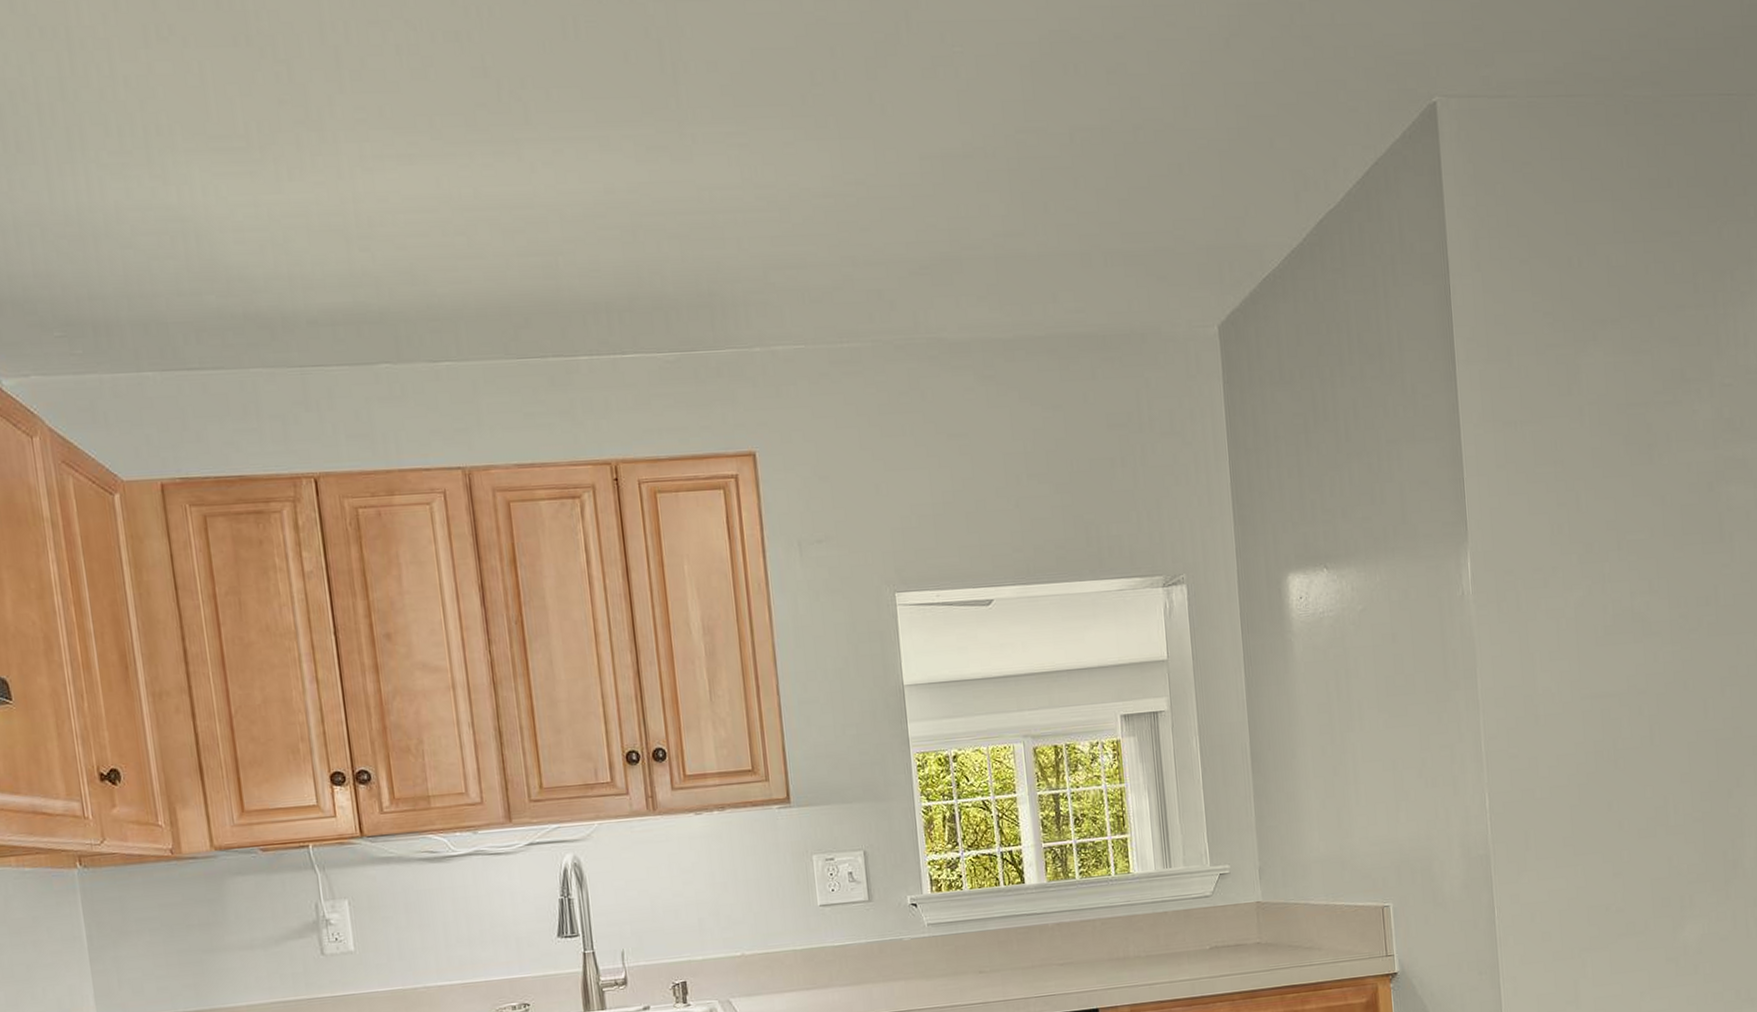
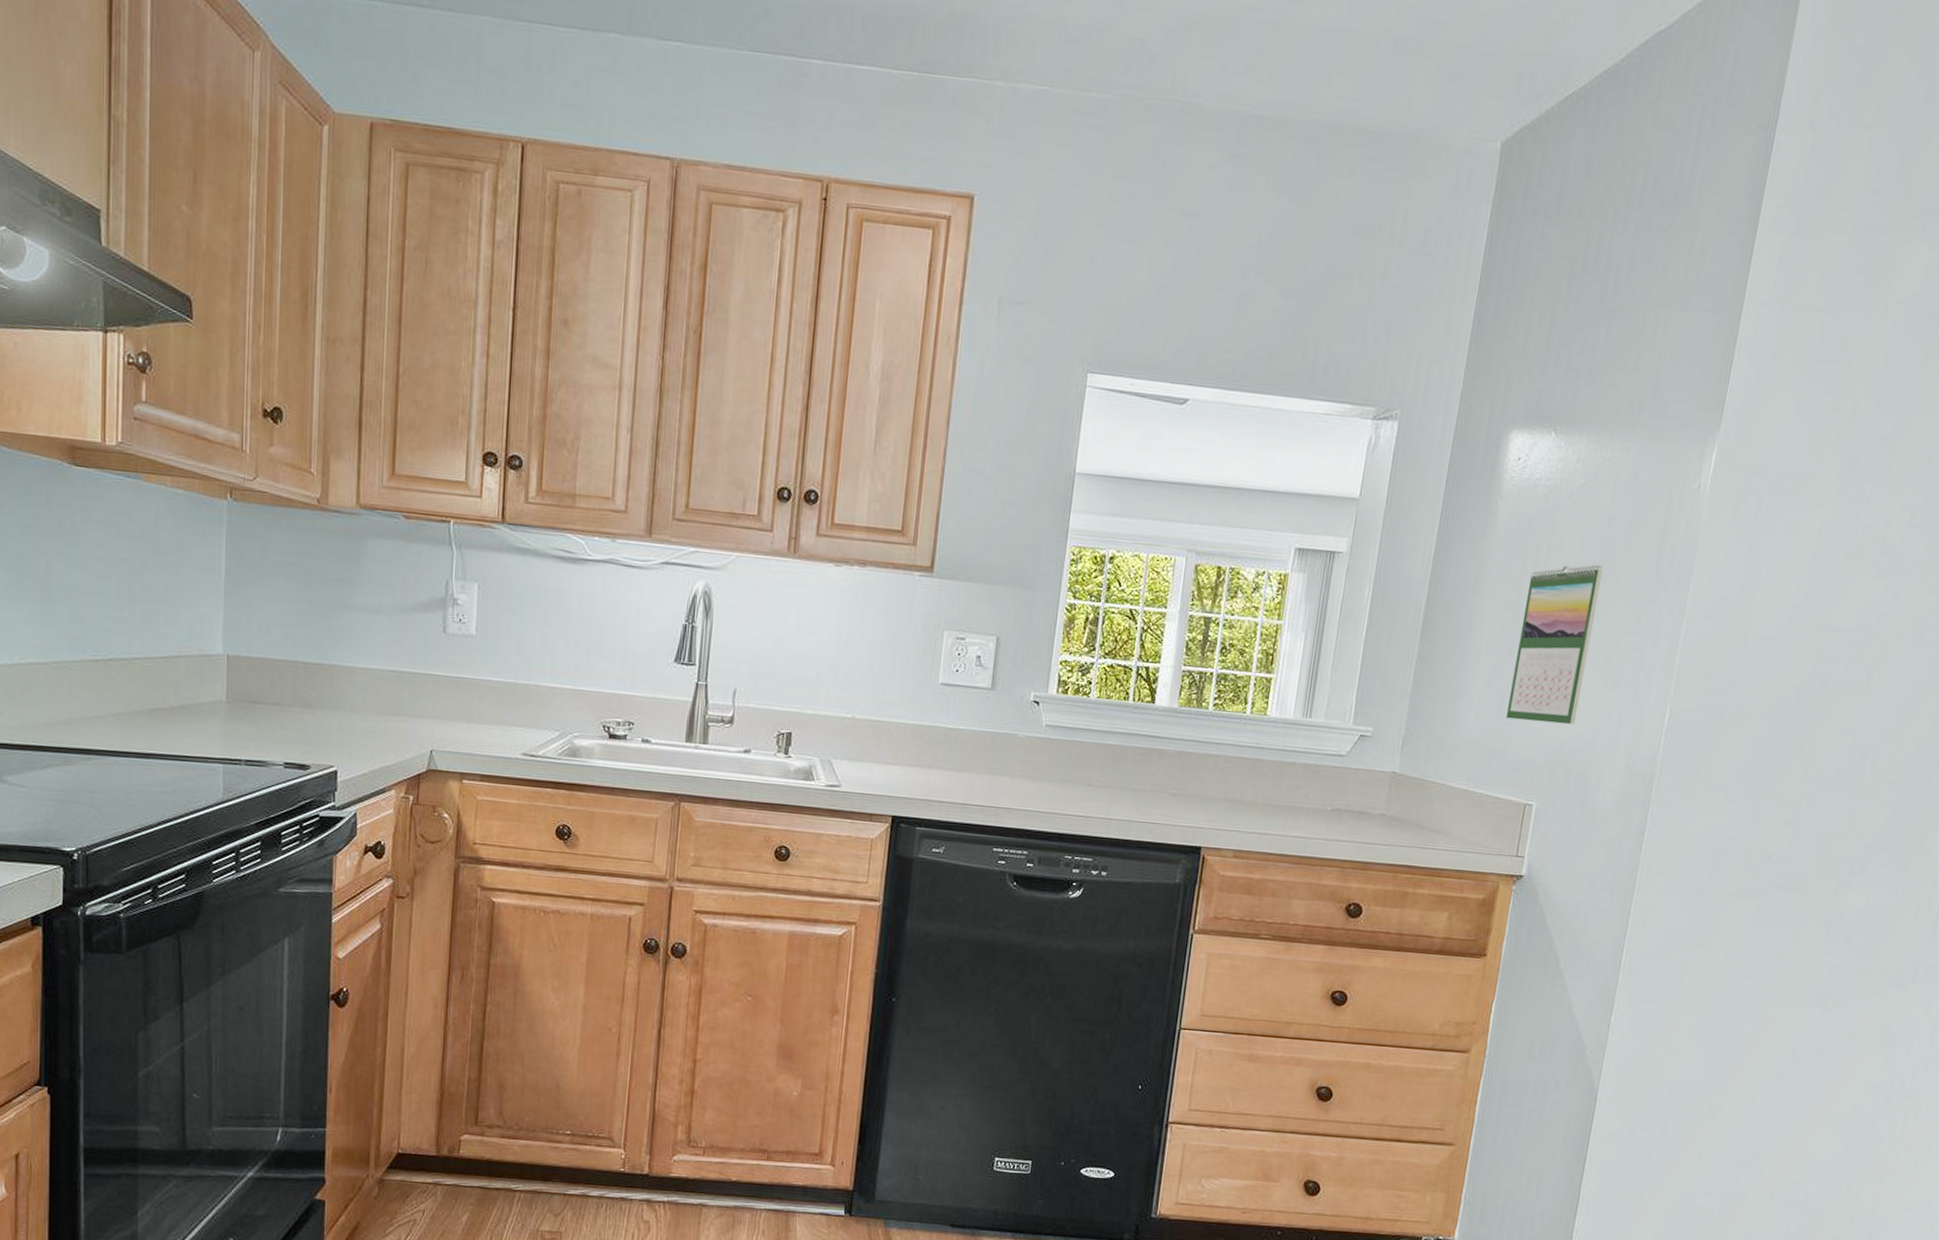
calendar: none [1337,678,1408,832] -> present [1505,564,1603,725]

